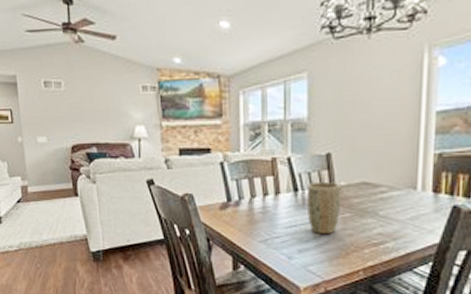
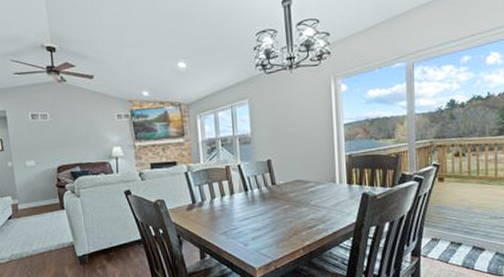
plant pot: present [306,183,341,235] -> none [255,182,282,224]

